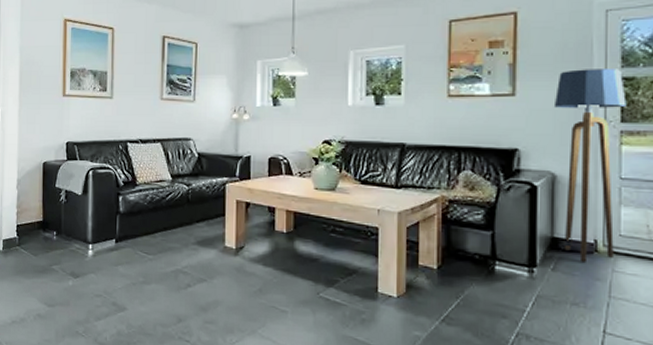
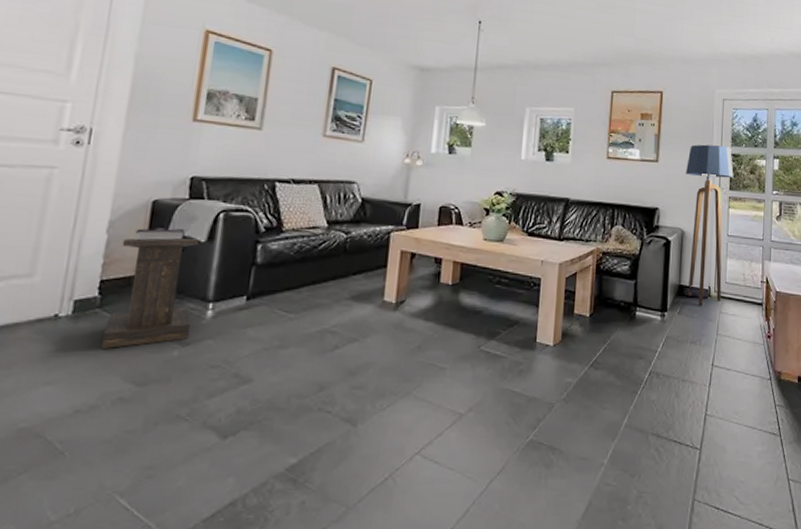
lectern: none [23,184,78,277] -> present [102,228,199,349]

